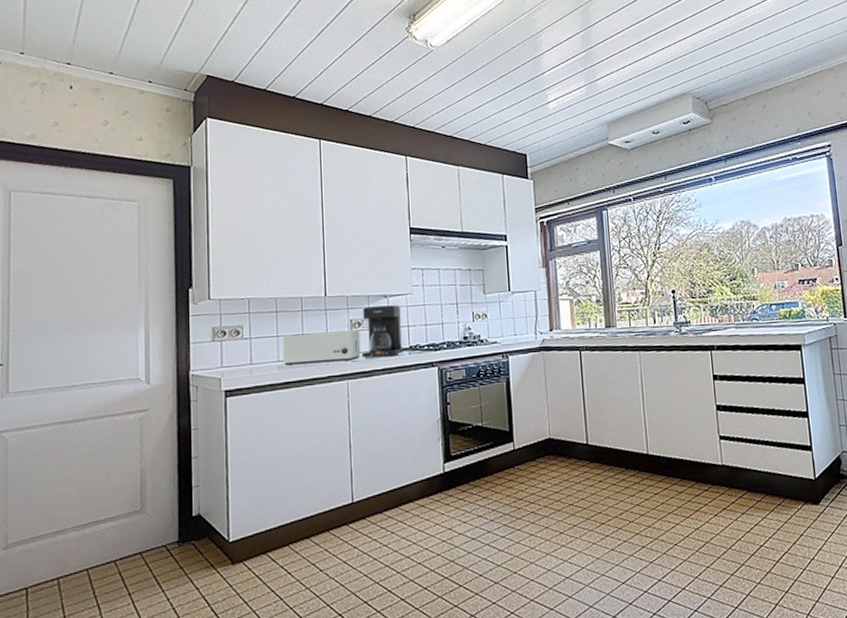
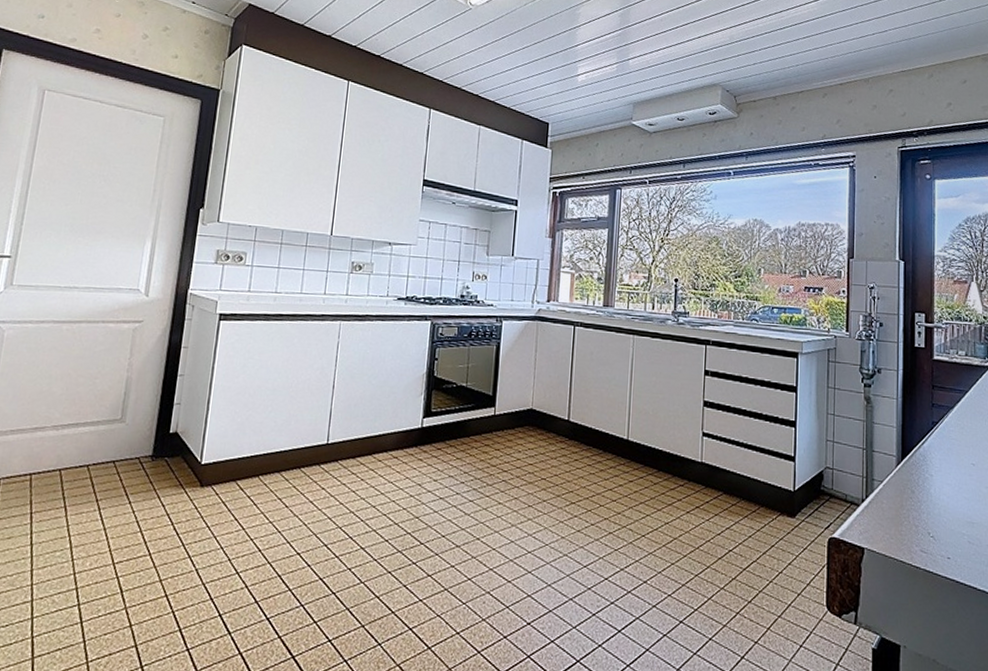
toaster: present [282,330,361,367] -> none [280,267,360,304]
coffee maker: present [361,305,404,358] -> none [357,251,403,304]

